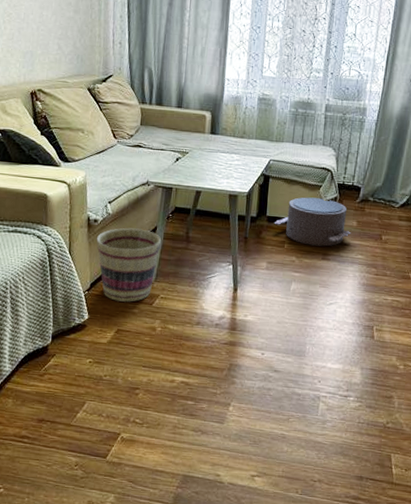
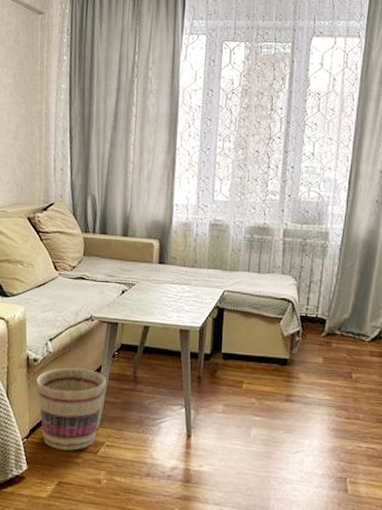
pouf: present [274,197,350,247] -> none [230,331,316,387]

